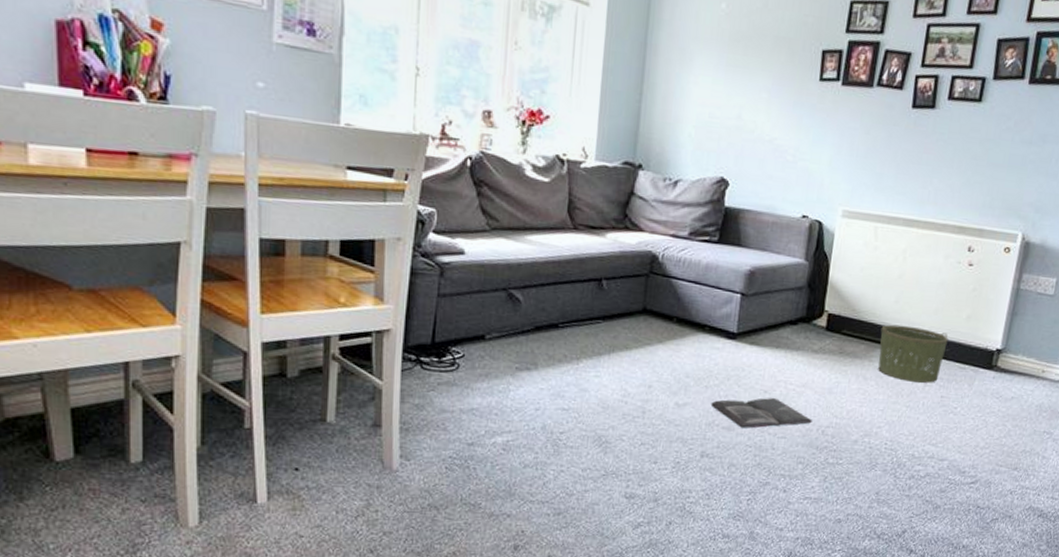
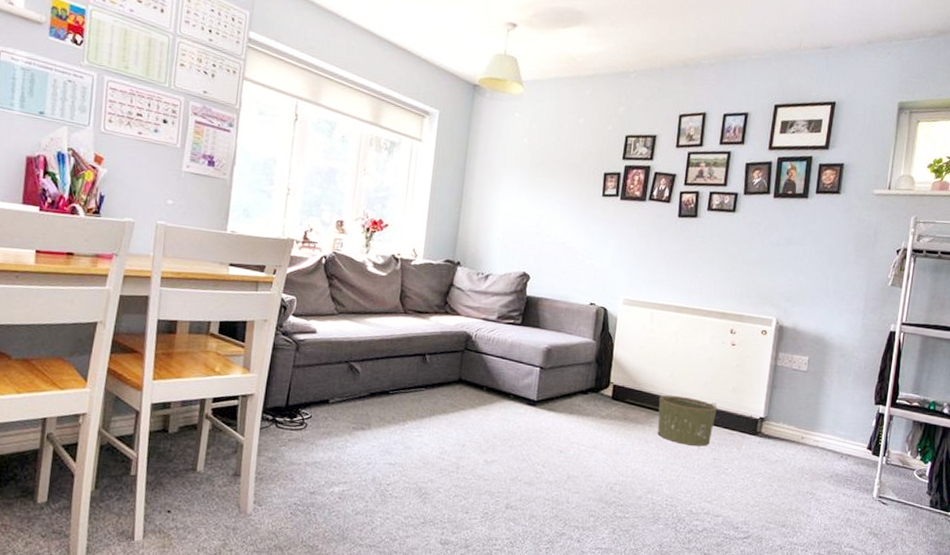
magazine: present [710,398,812,428] -> none [514,457,602,484]

